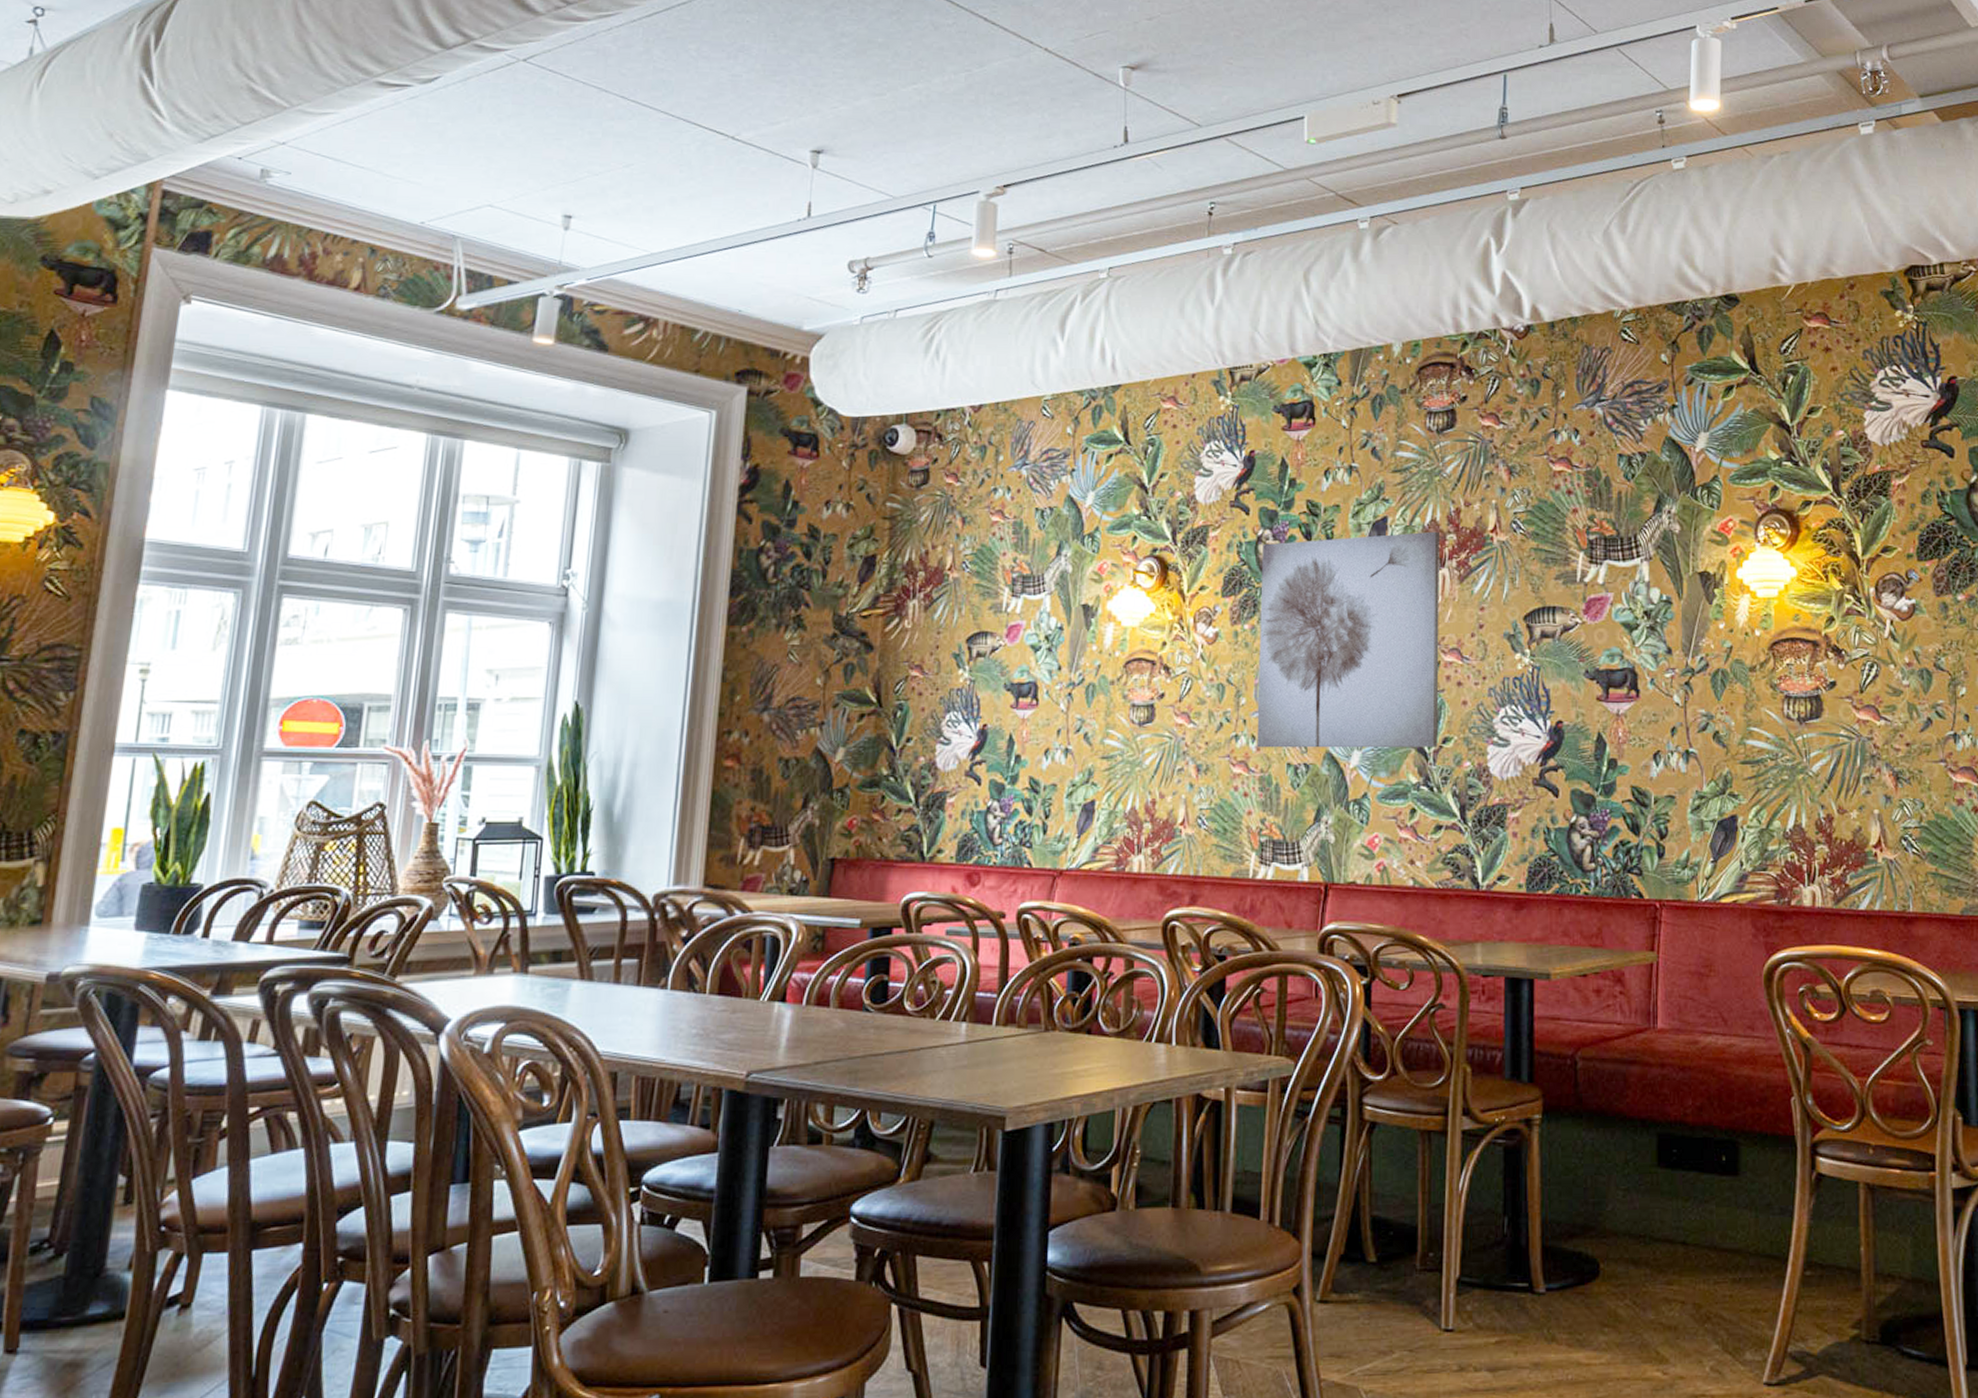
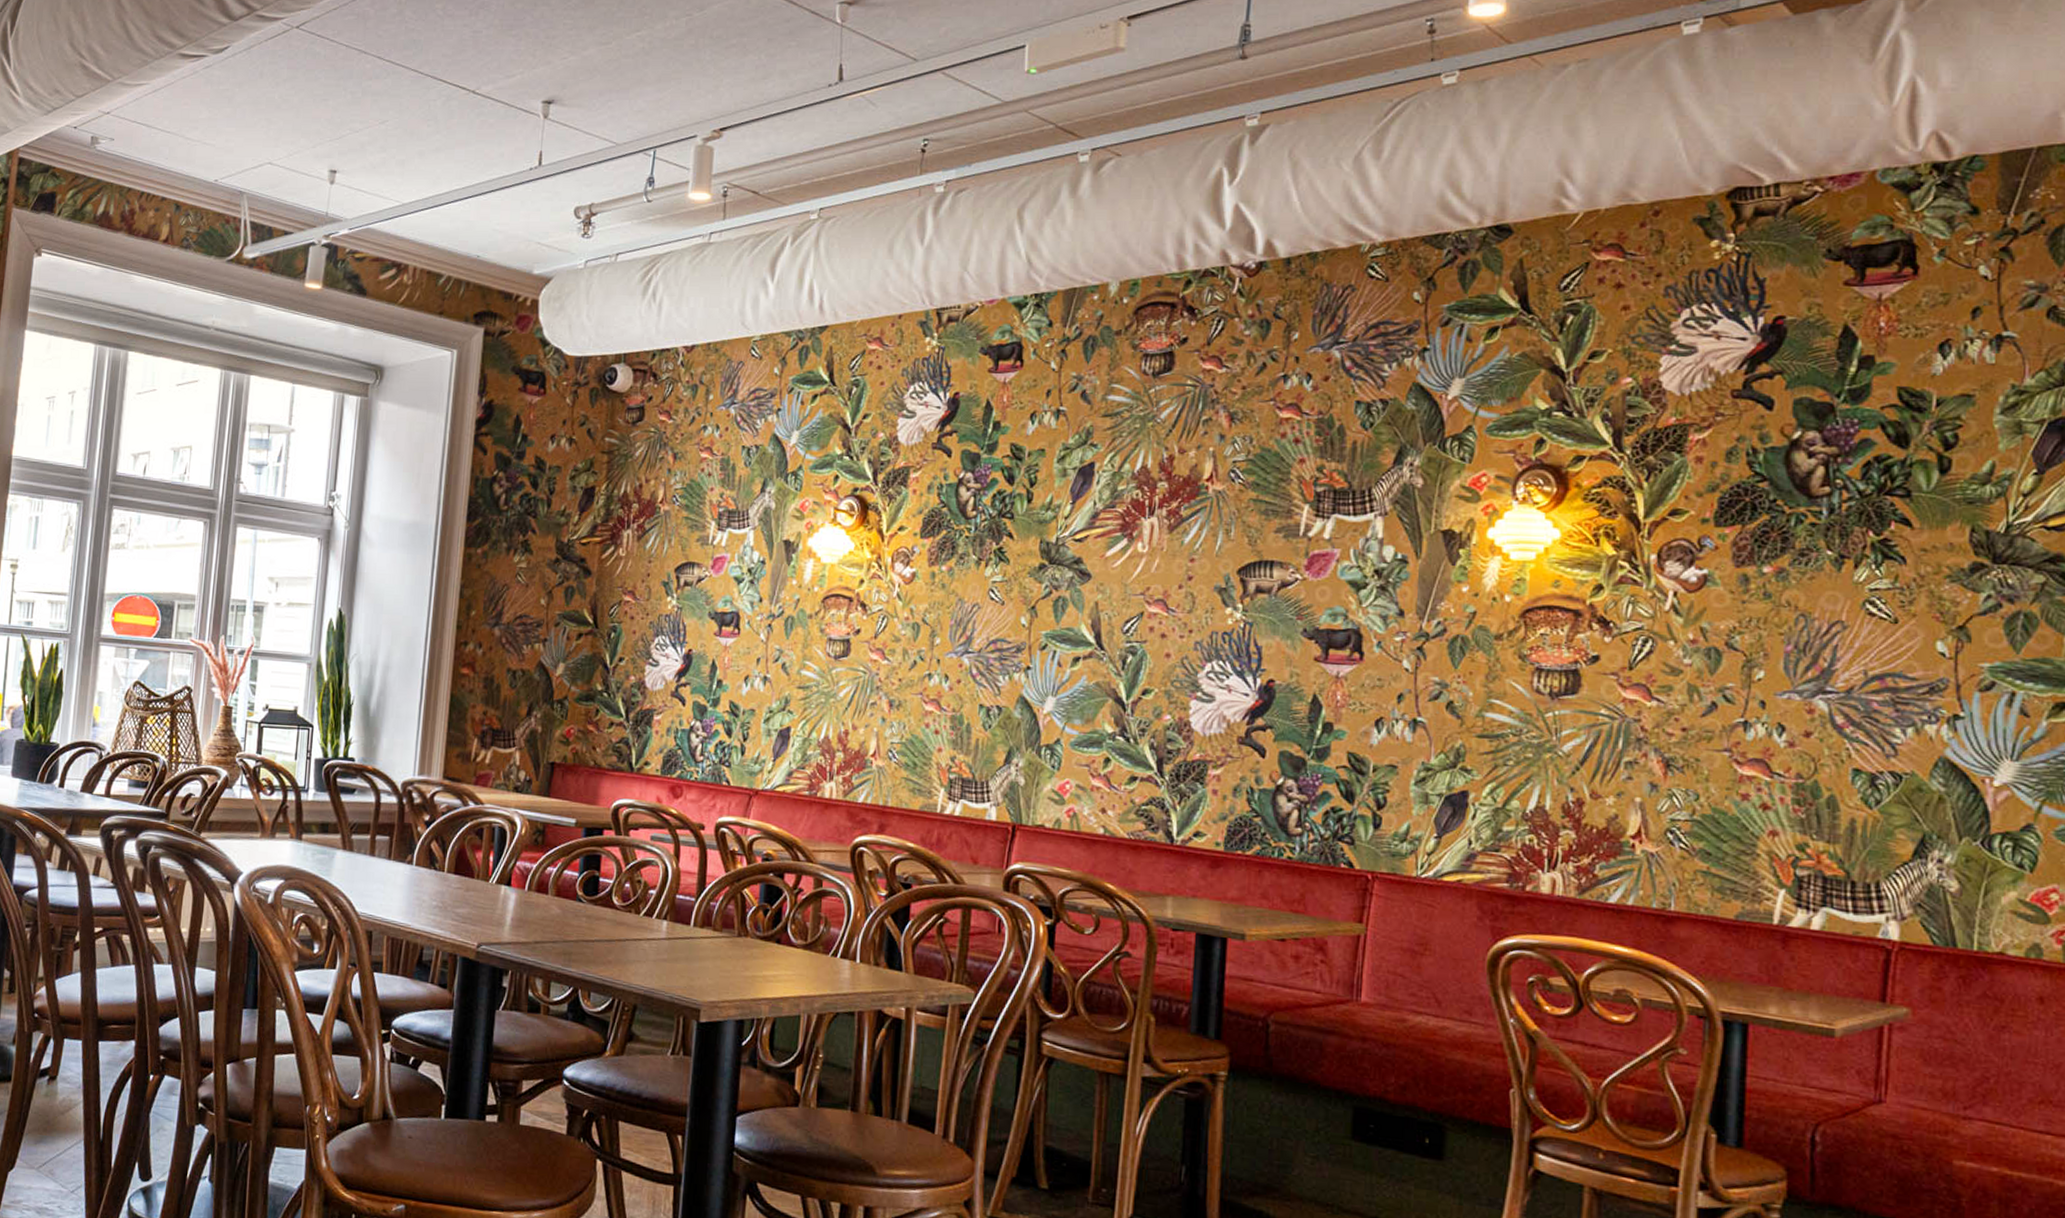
wall art: present [1256,531,1441,748] -> none [949,478,1151,698]

